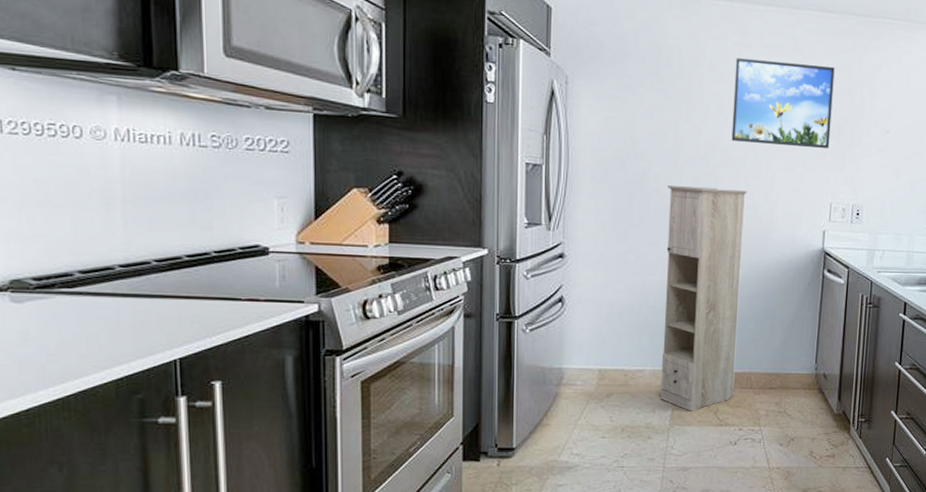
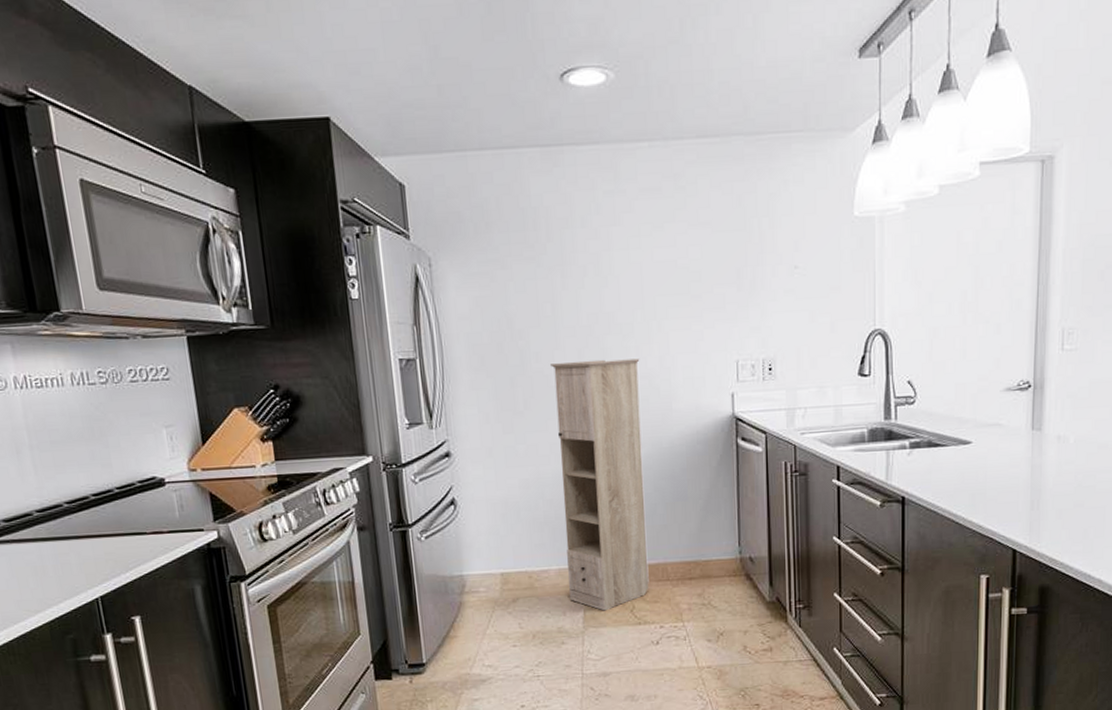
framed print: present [731,58,835,148] -> none [609,200,728,304]

